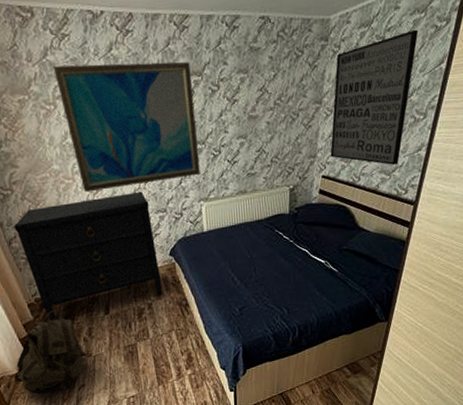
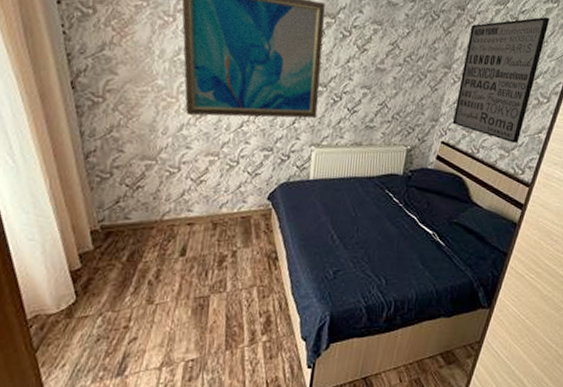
dresser: present [14,191,163,321] -> none [96,122,256,255]
backpack: present [14,310,86,394] -> none [51,242,147,345]

